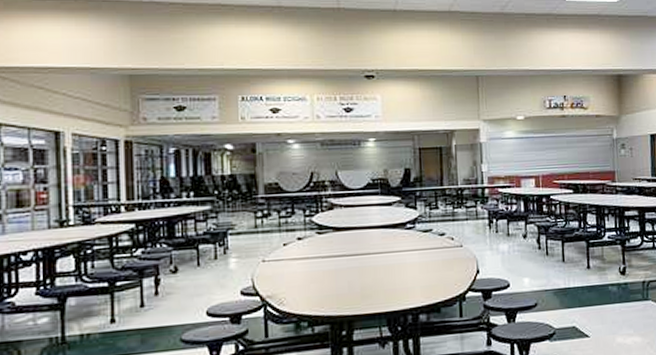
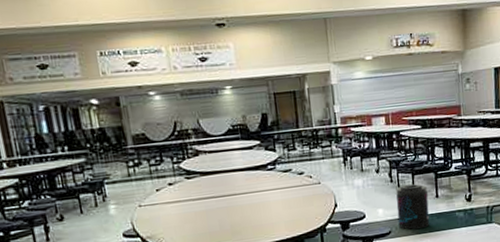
supplement container: none [544,252,580,304] -> present [396,184,430,230]

